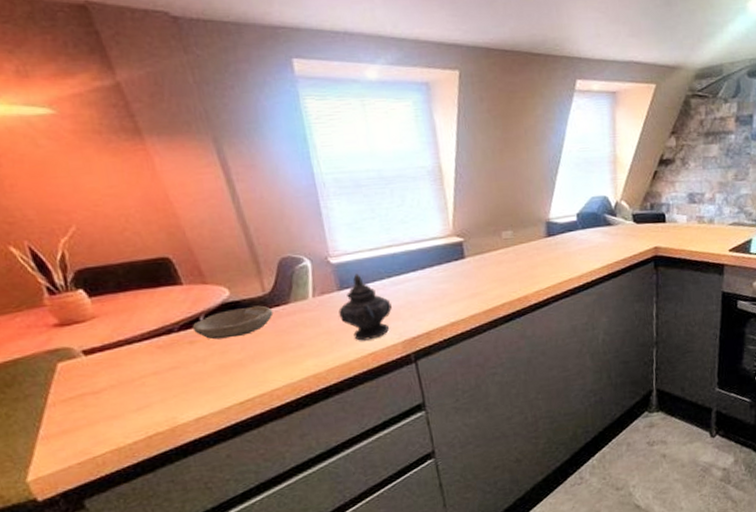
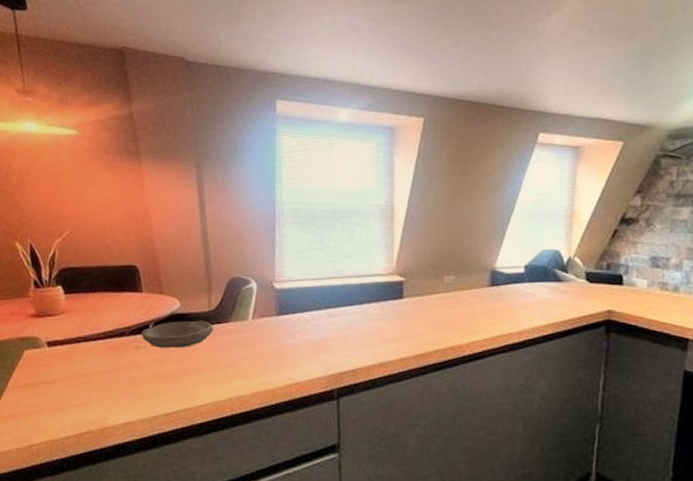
teapot: present [339,273,392,341] -> none [273,301,324,369]

